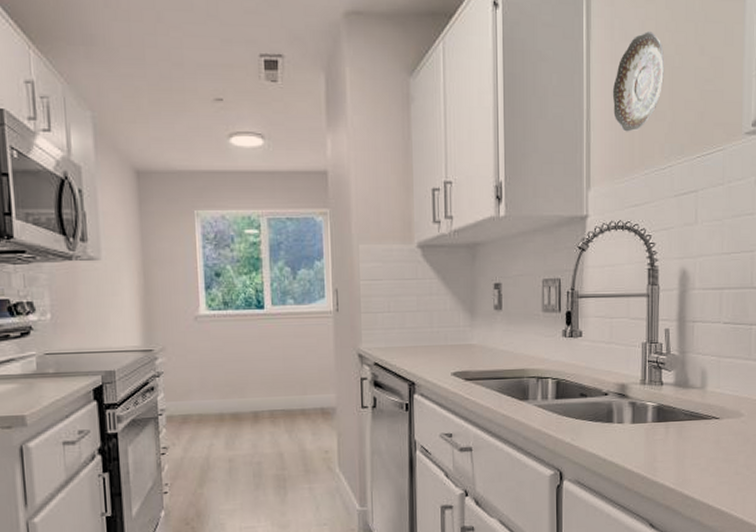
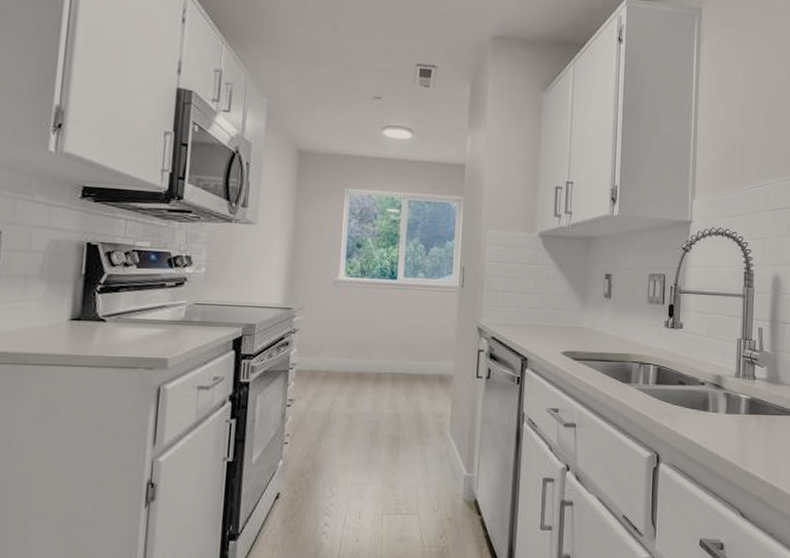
decorative plate: present [612,31,664,132] -> none [716,71,762,153]

